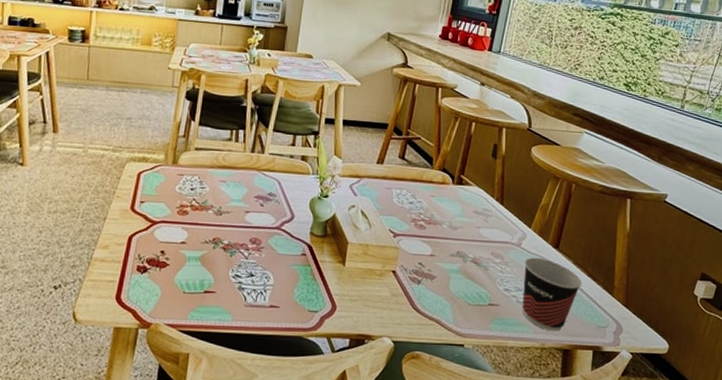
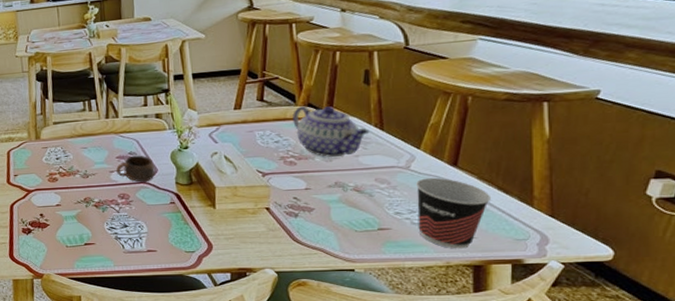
cup: none [251,197,293,228] -> present [115,155,156,182]
teapot: none [428,170,492,227] -> present [293,106,370,158]

